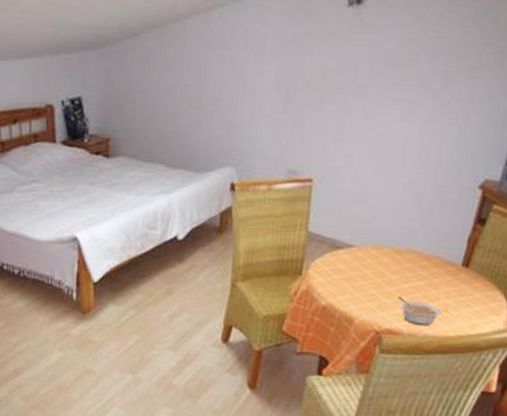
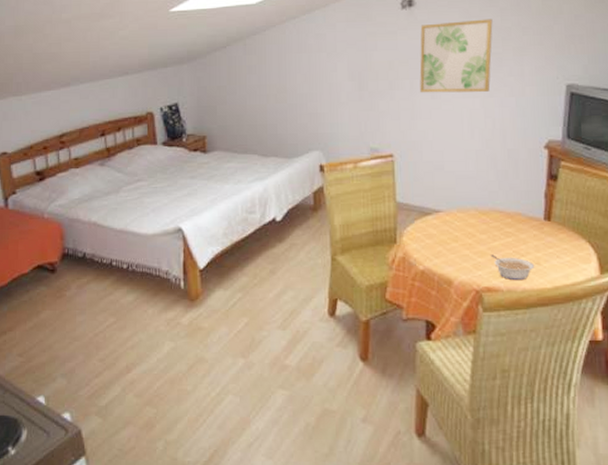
wall art: none [353,27,451,117] -> present [419,18,493,93]

